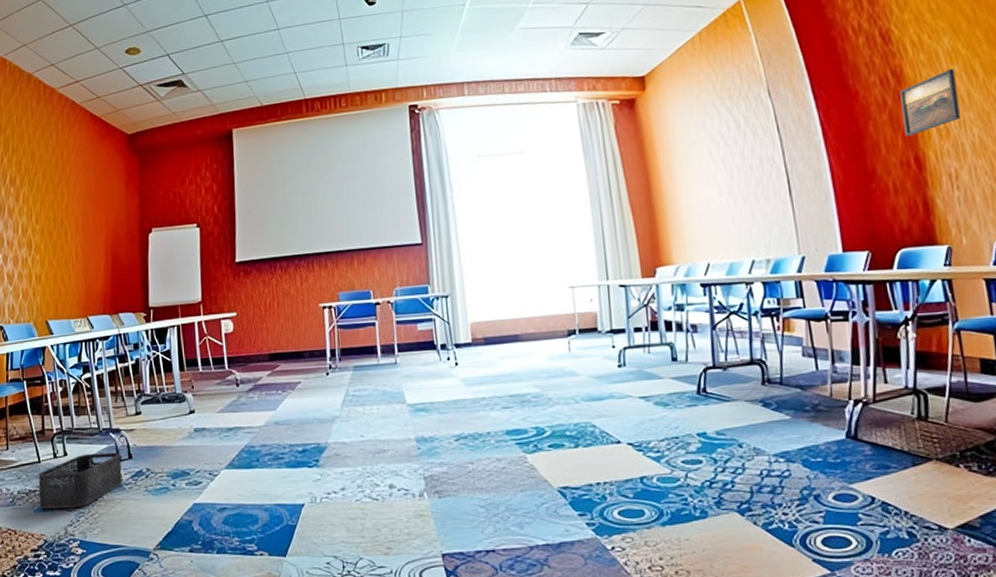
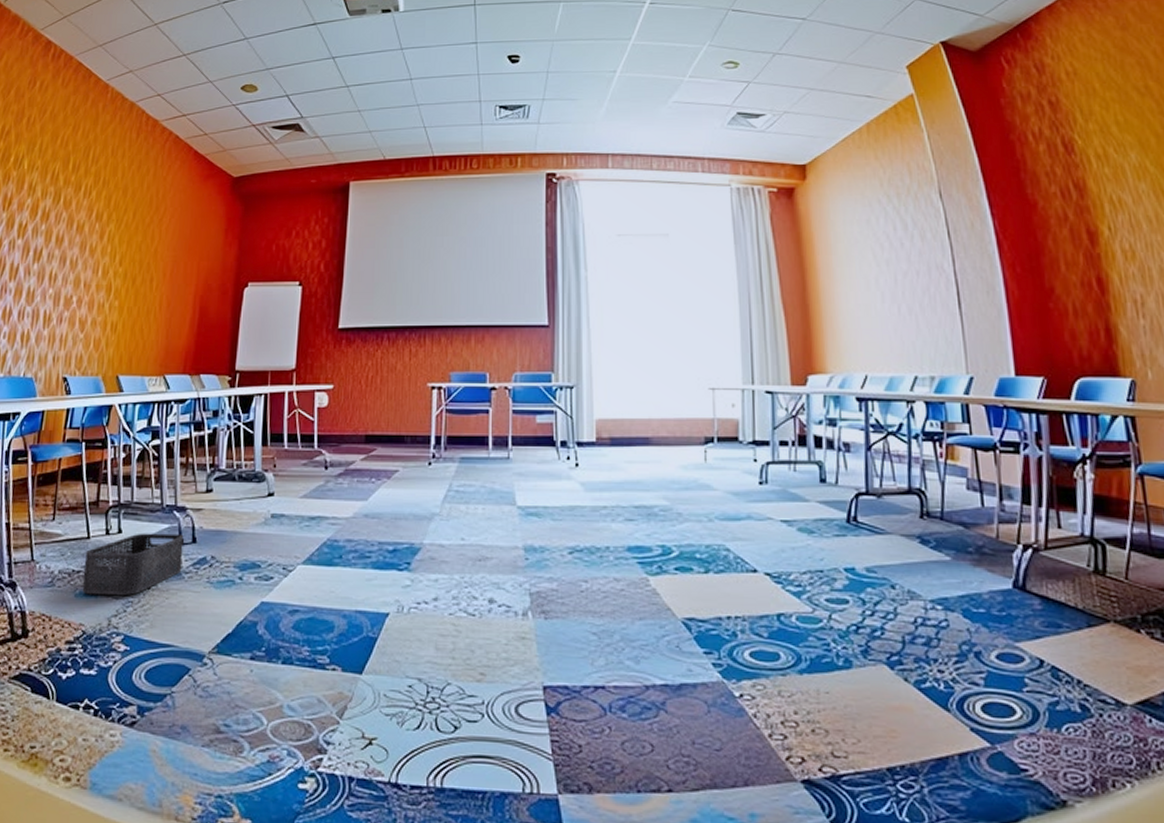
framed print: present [900,68,961,136] -> none [1082,186,1148,254]

